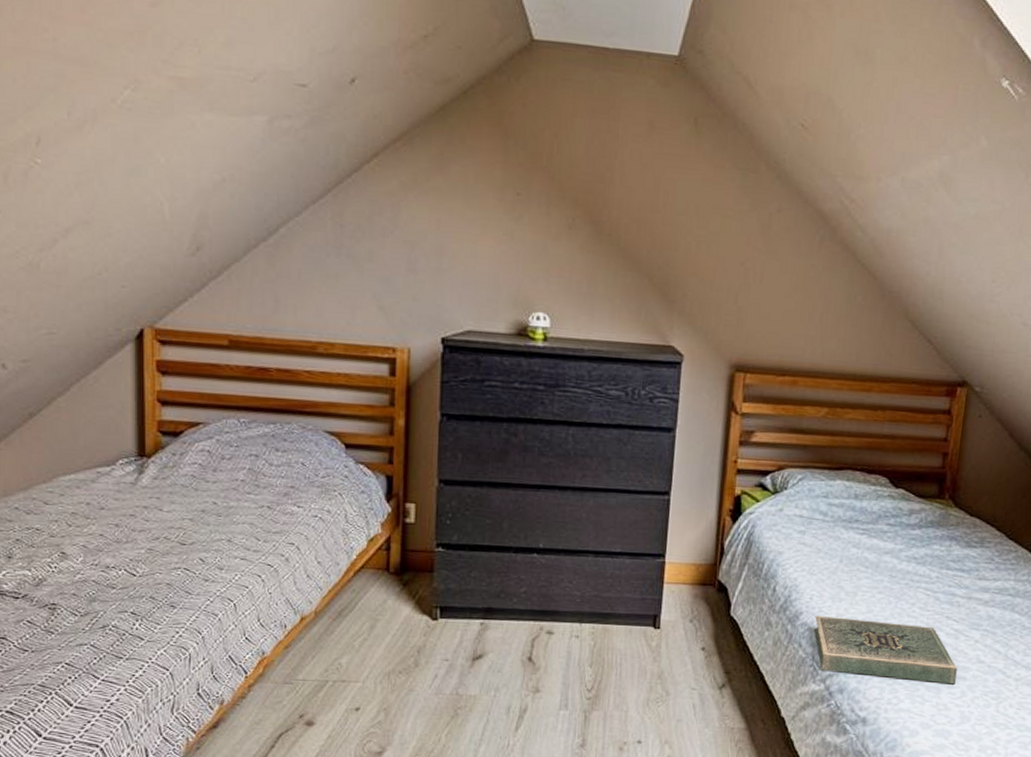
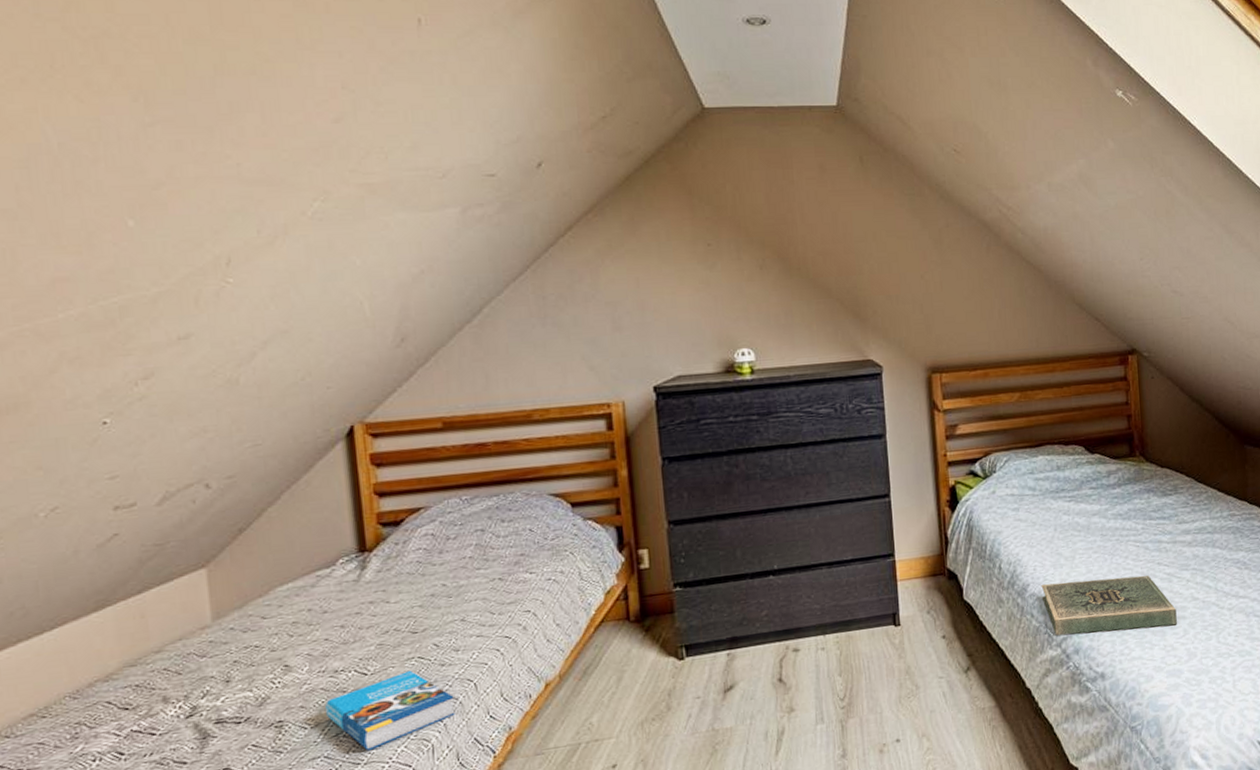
book: none [96,580,214,648] -> present [325,671,456,751]

